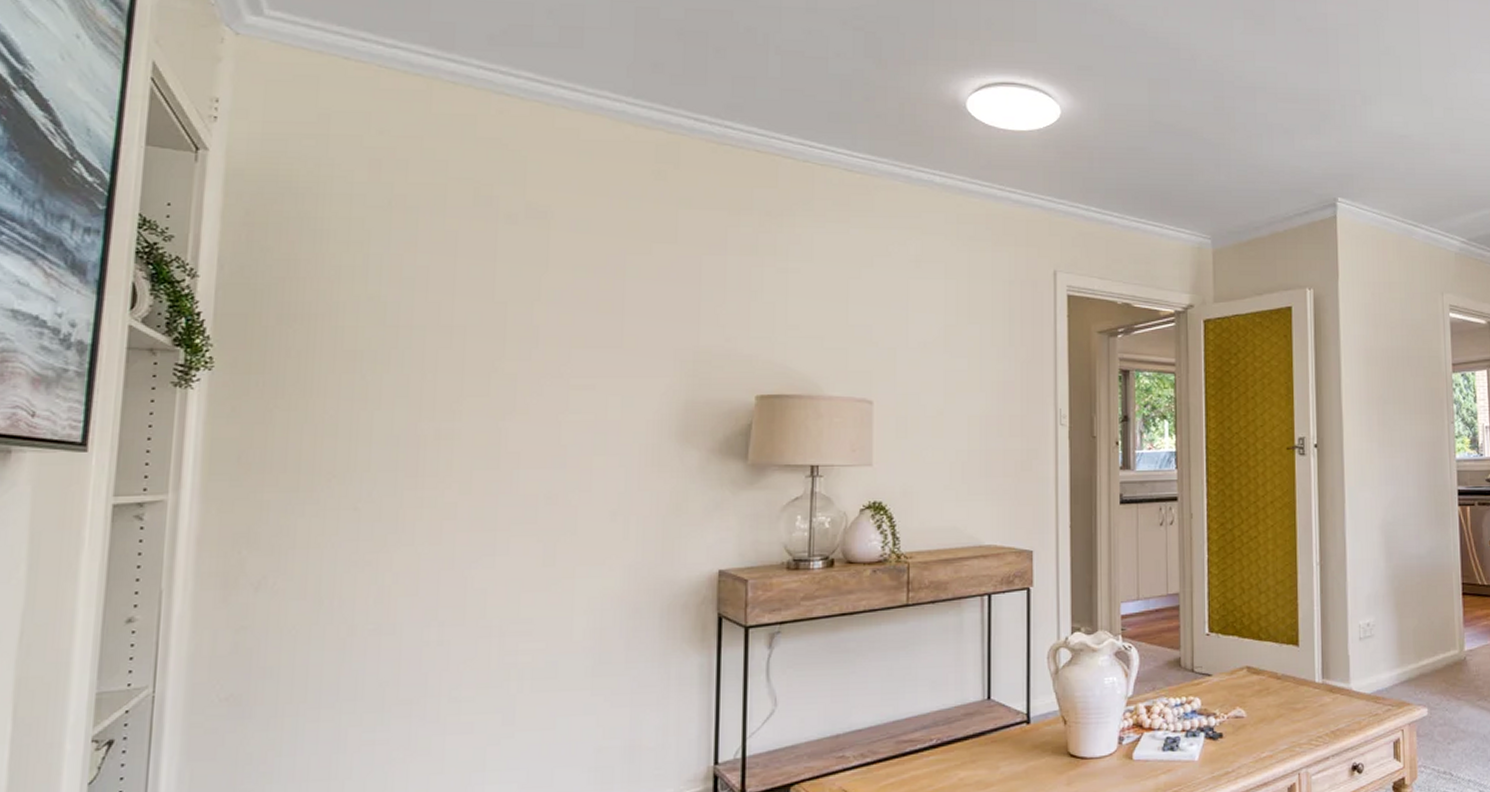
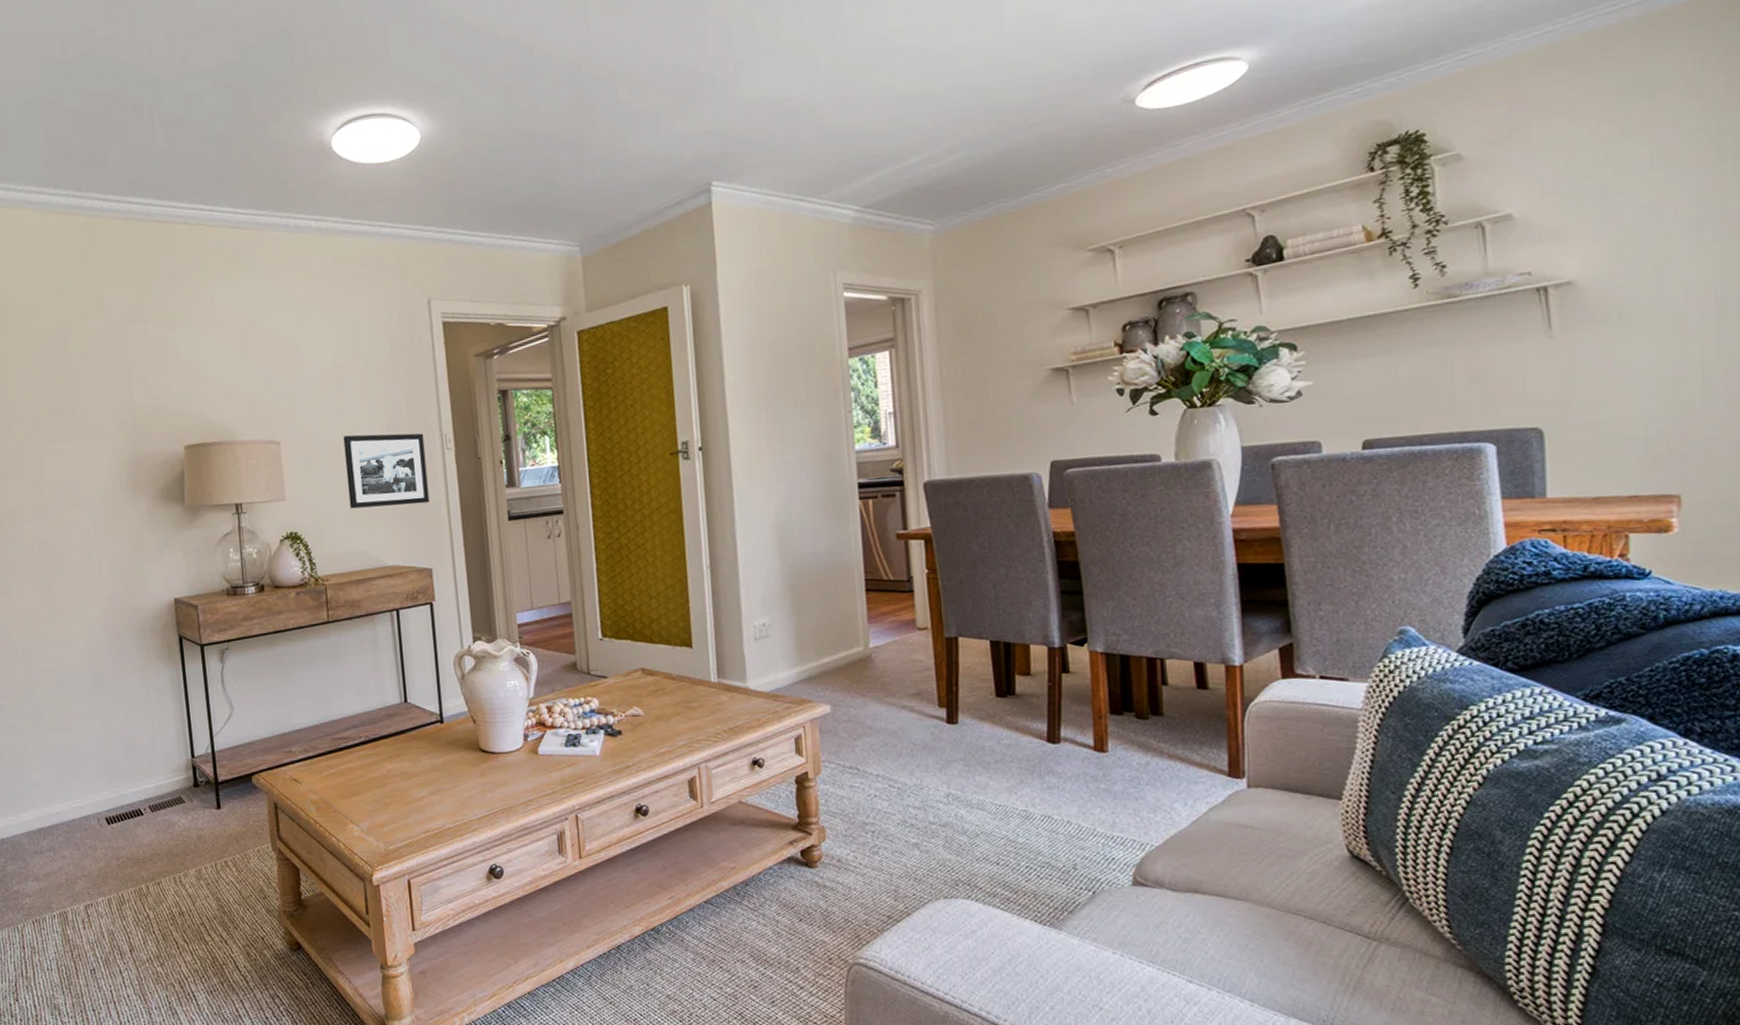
picture frame: none [946,401,1037,481] -> present [343,433,430,509]

